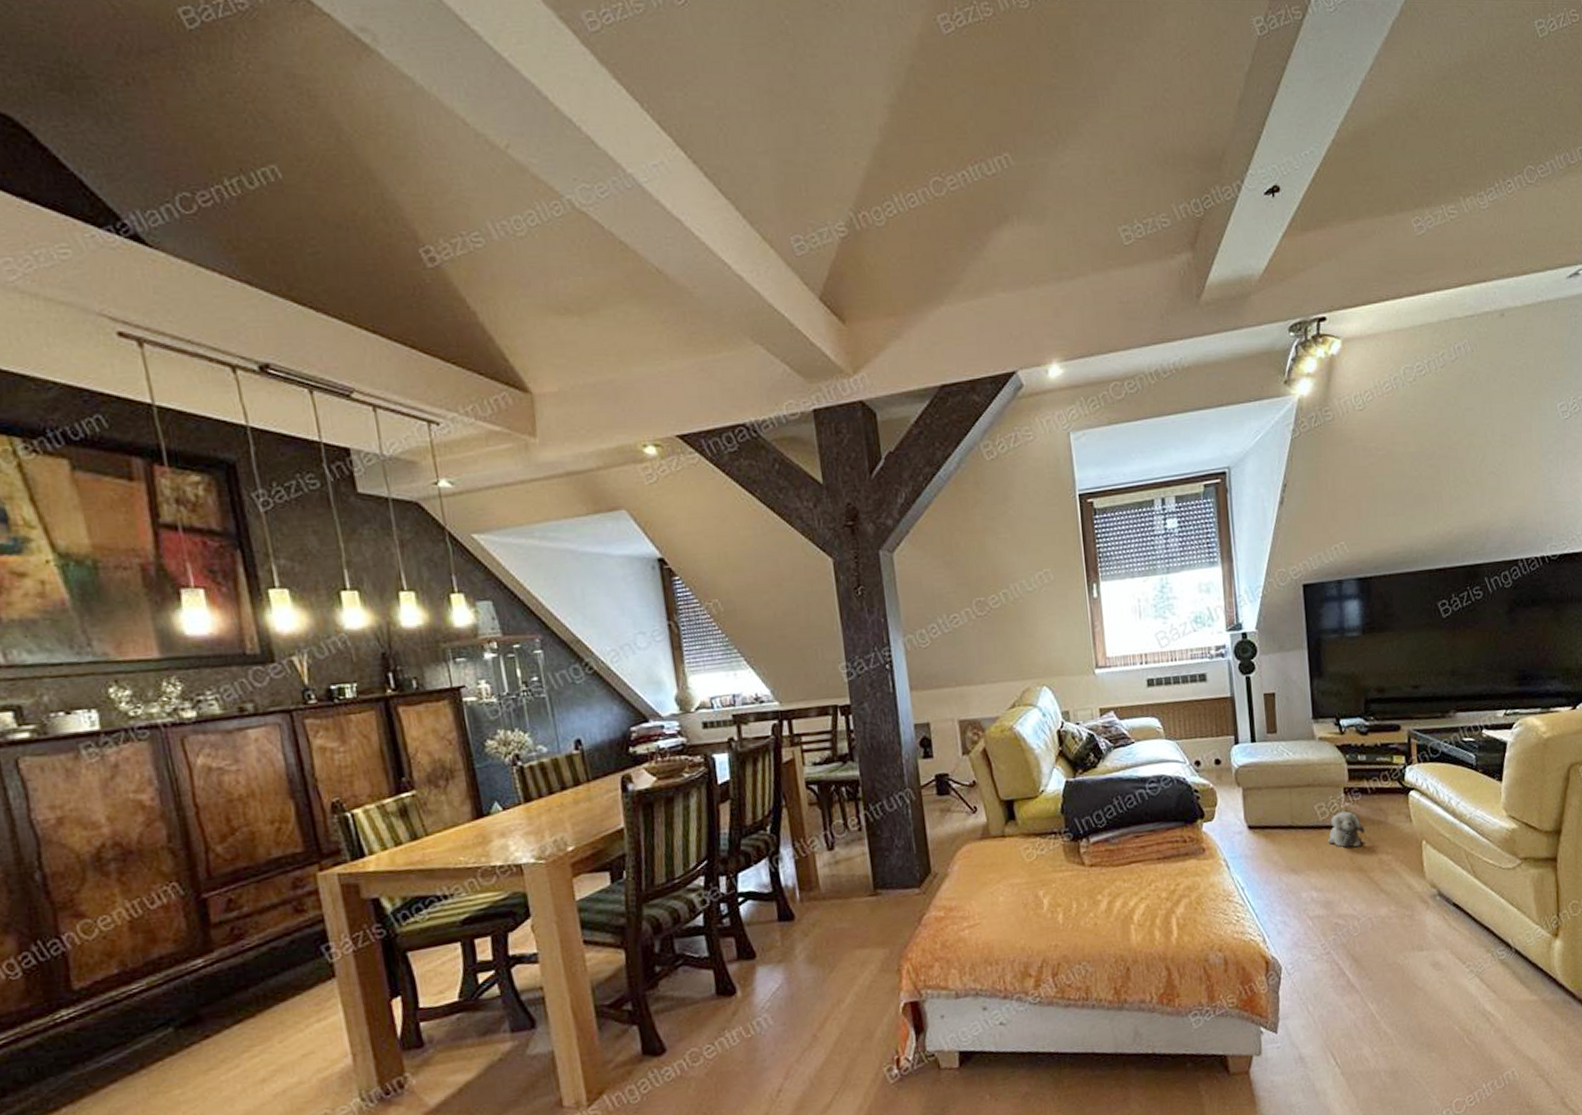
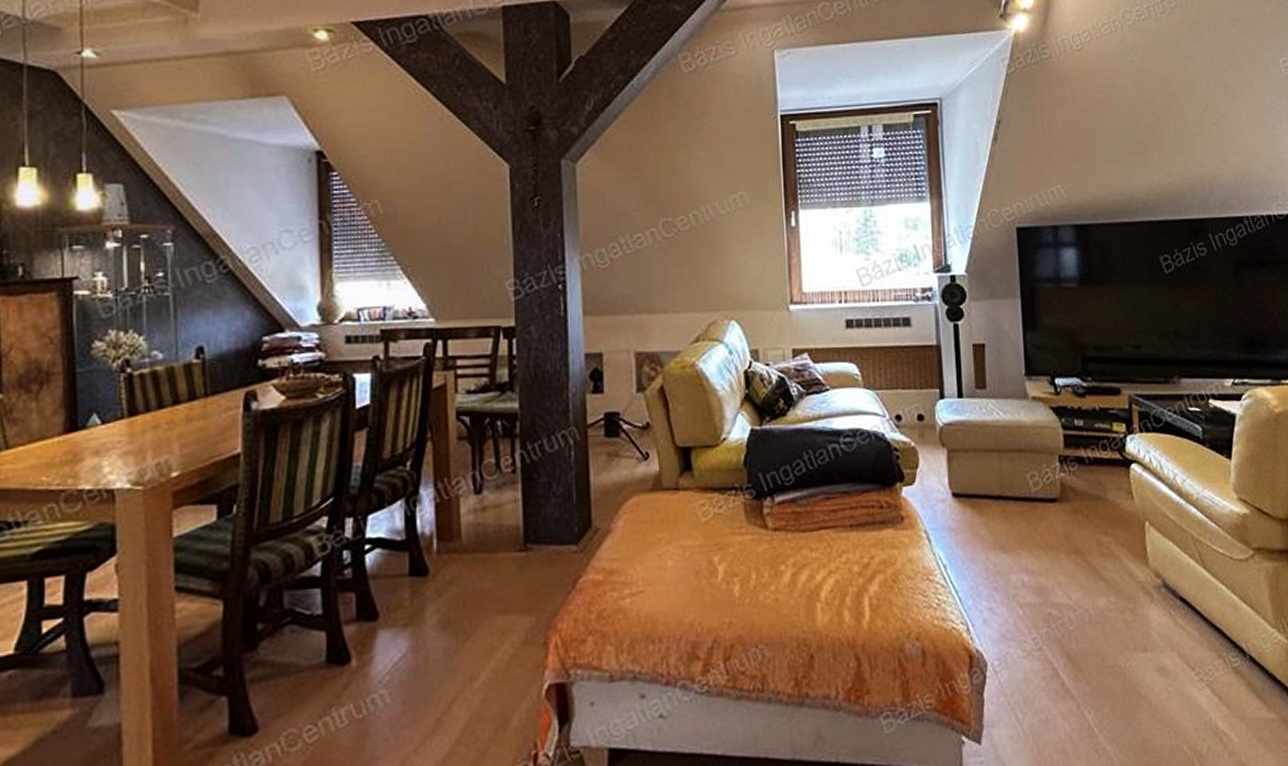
plush toy: present [1328,811,1365,848] -> none [1041,483,1082,525]

